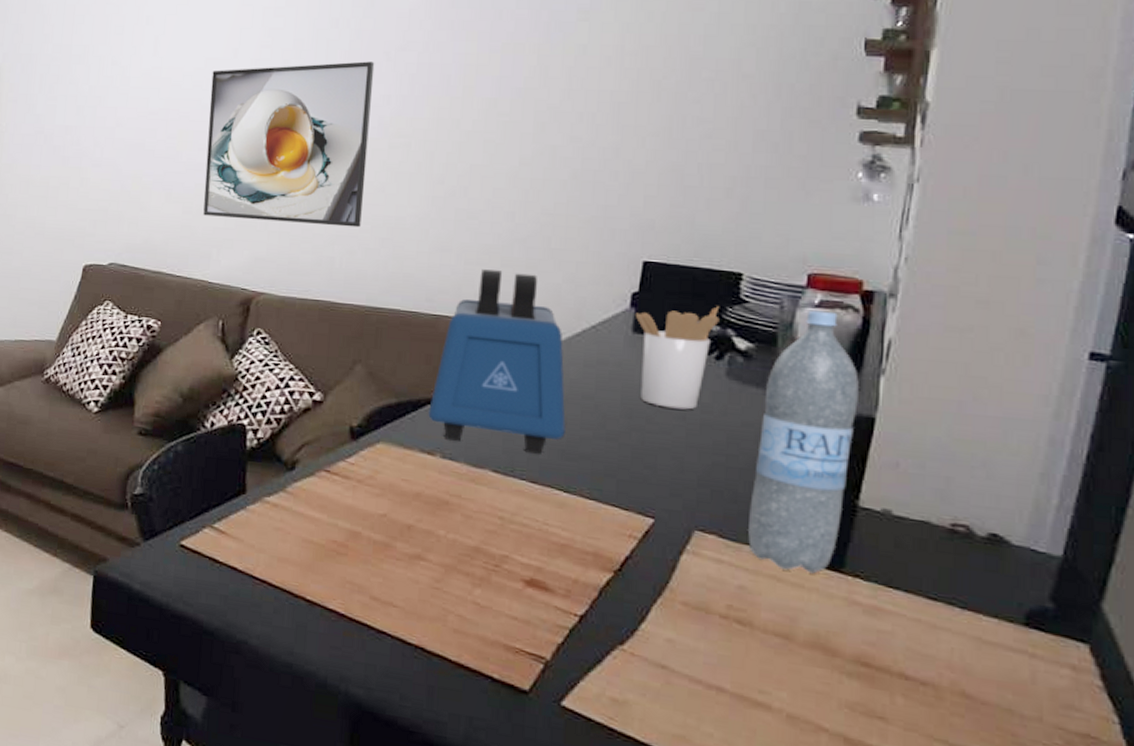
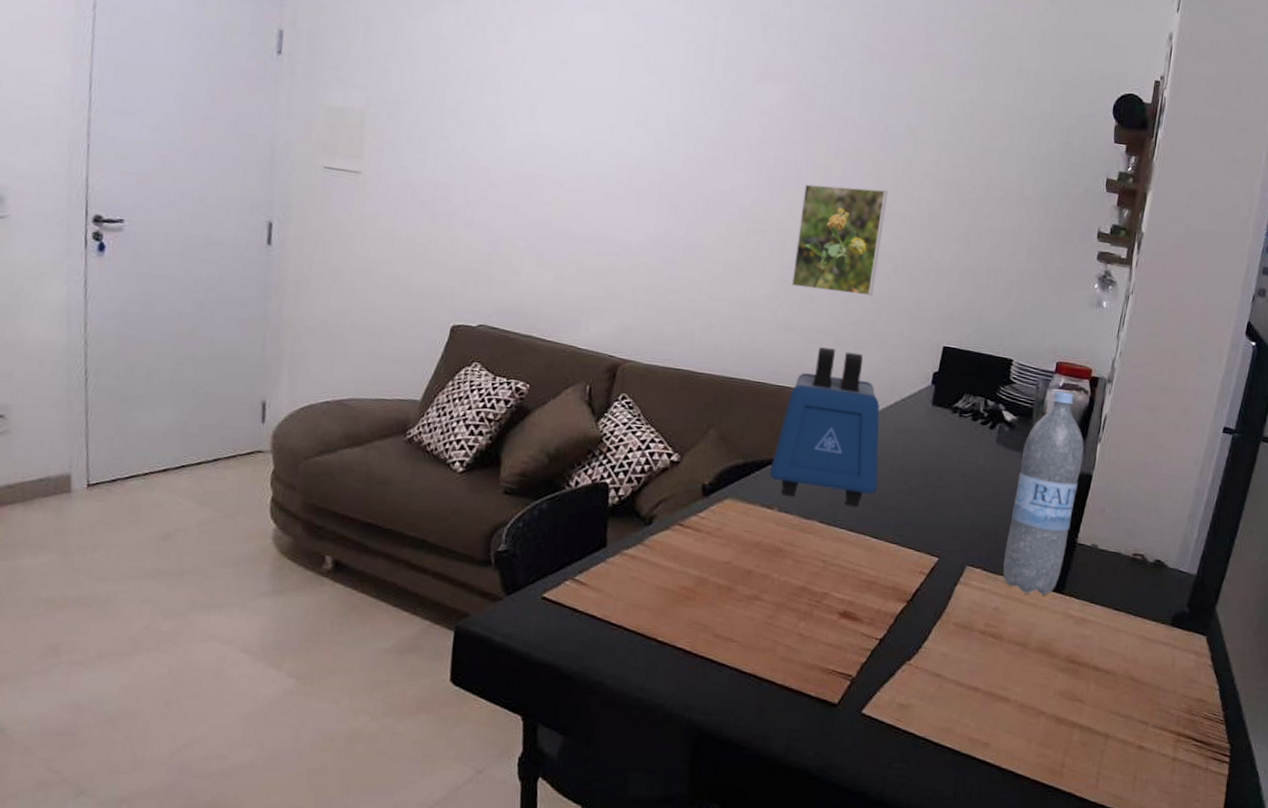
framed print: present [203,61,375,228] -> none [574,142,739,304]
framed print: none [443,84,559,209] -> present [791,184,889,297]
utensil holder: present [635,306,720,410] -> none [934,386,996,469]

